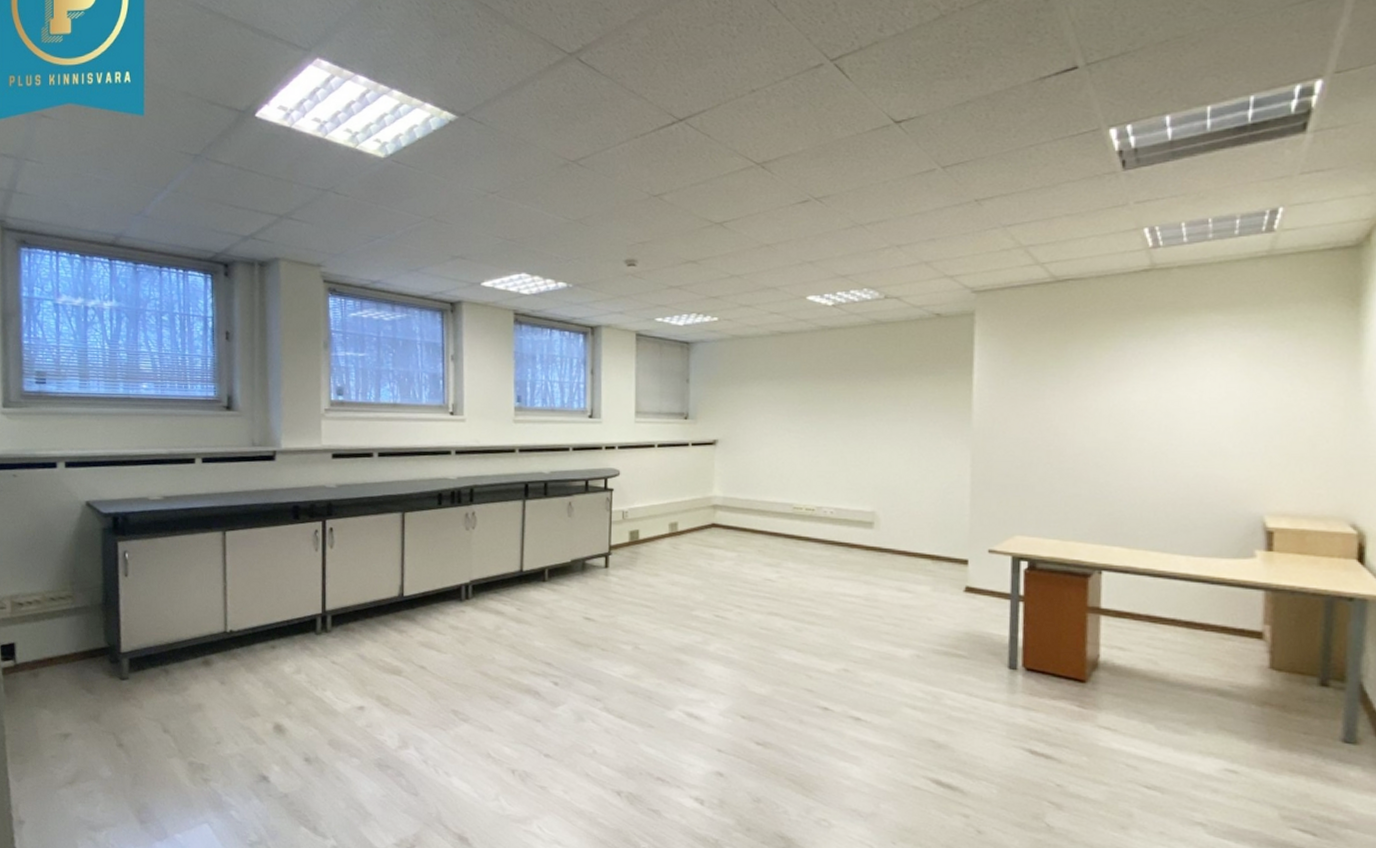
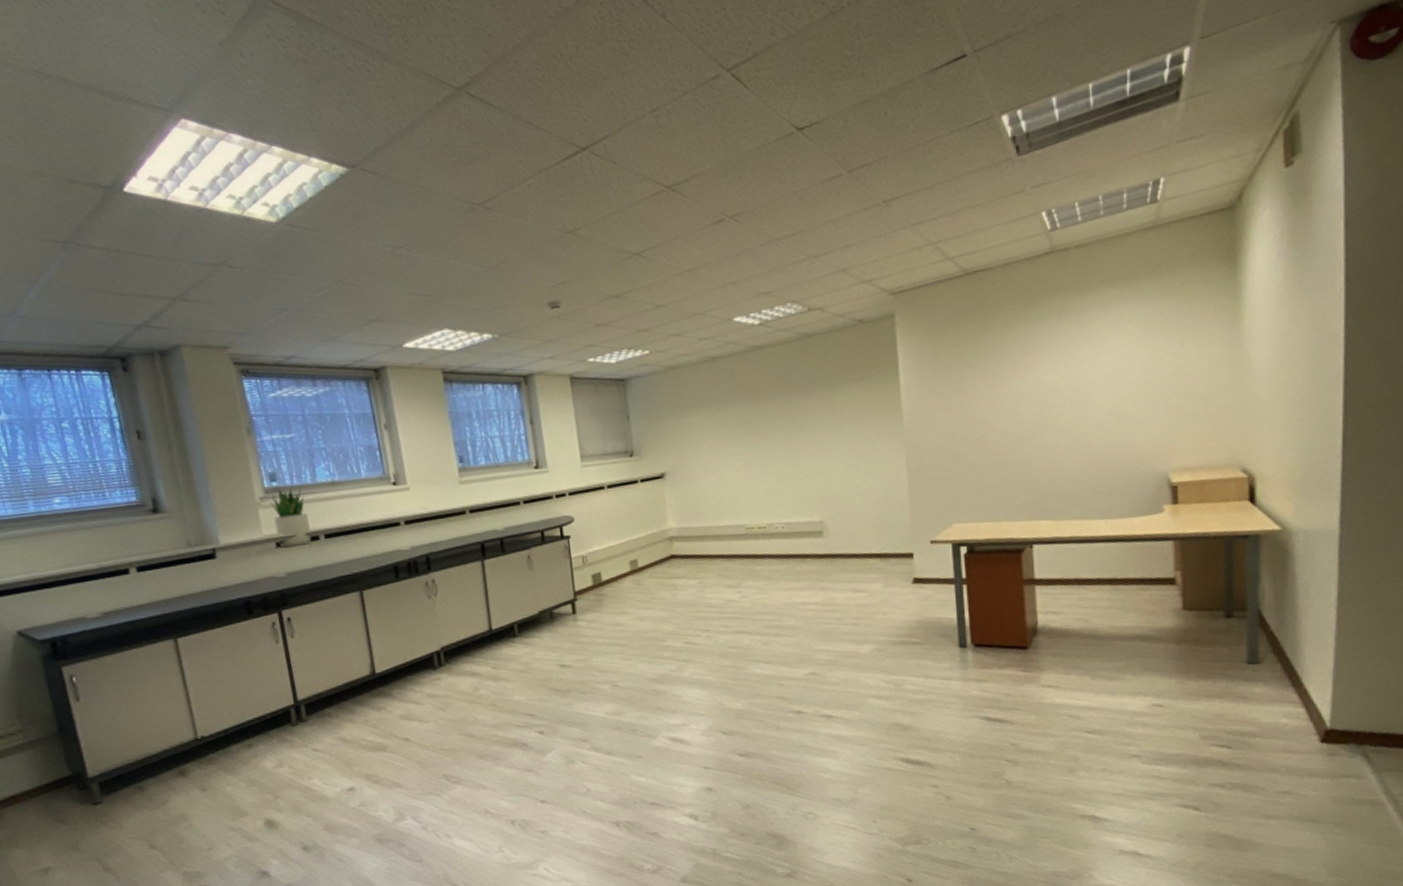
planter: none [334,401,366,461] -> present [271,485,312,548]

